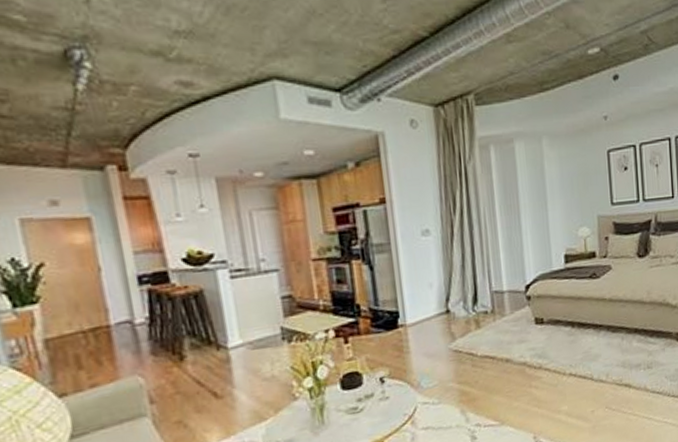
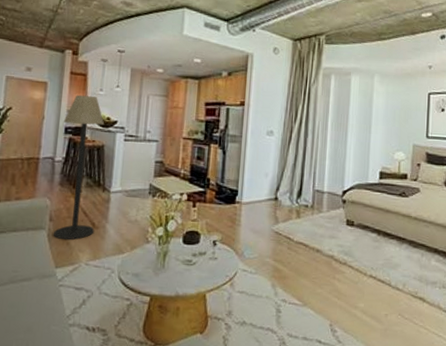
floor lamp: none [131,225,219,424] -> present [54,94,104,240]

